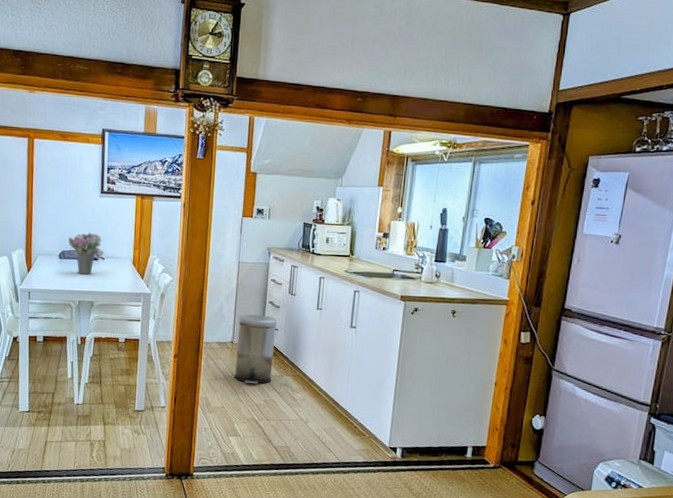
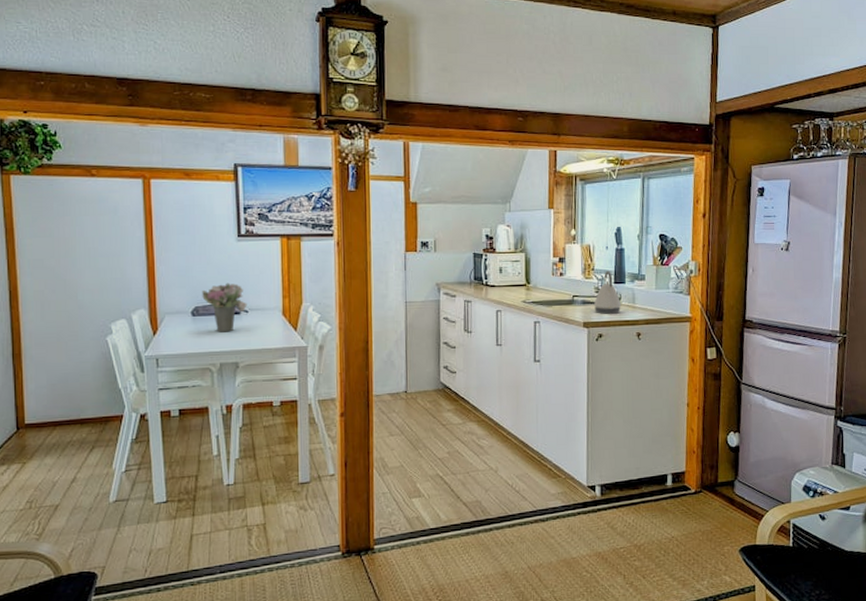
pedal bin: present [234,314,277,385] -> none [411,358,454,436]
kettle: none [413,249,440,291] -> present [594,270,622,314]

